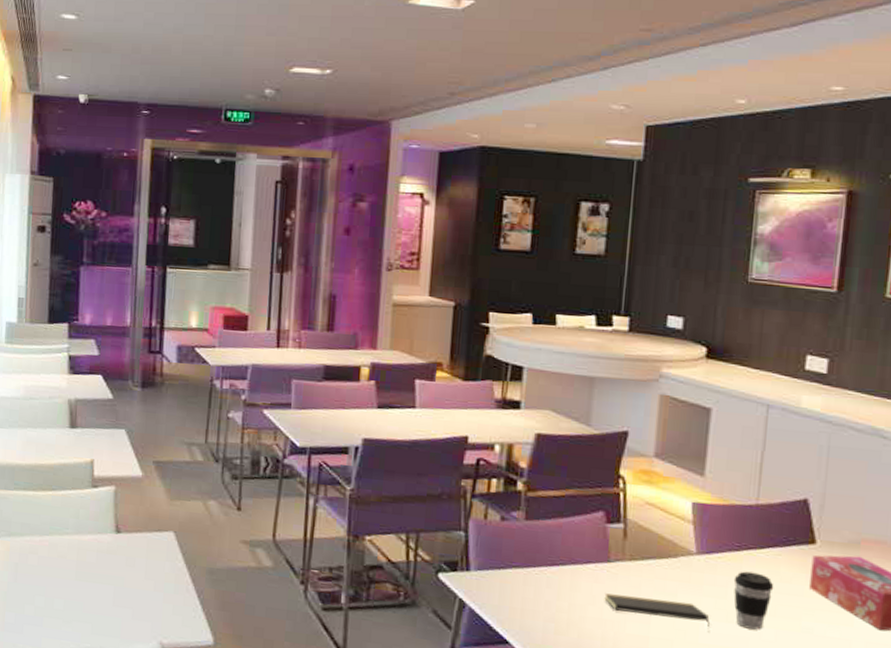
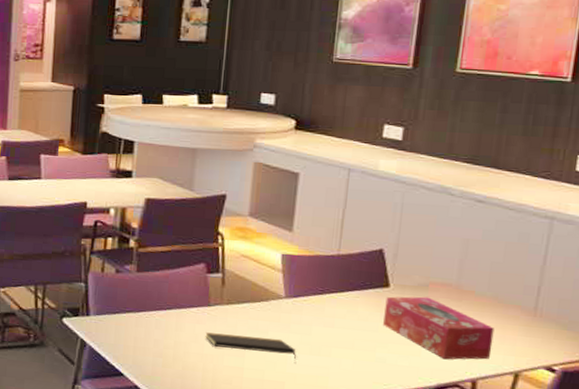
coffee cup: present [733,571,774,630] -> none [317,311,353,361]

